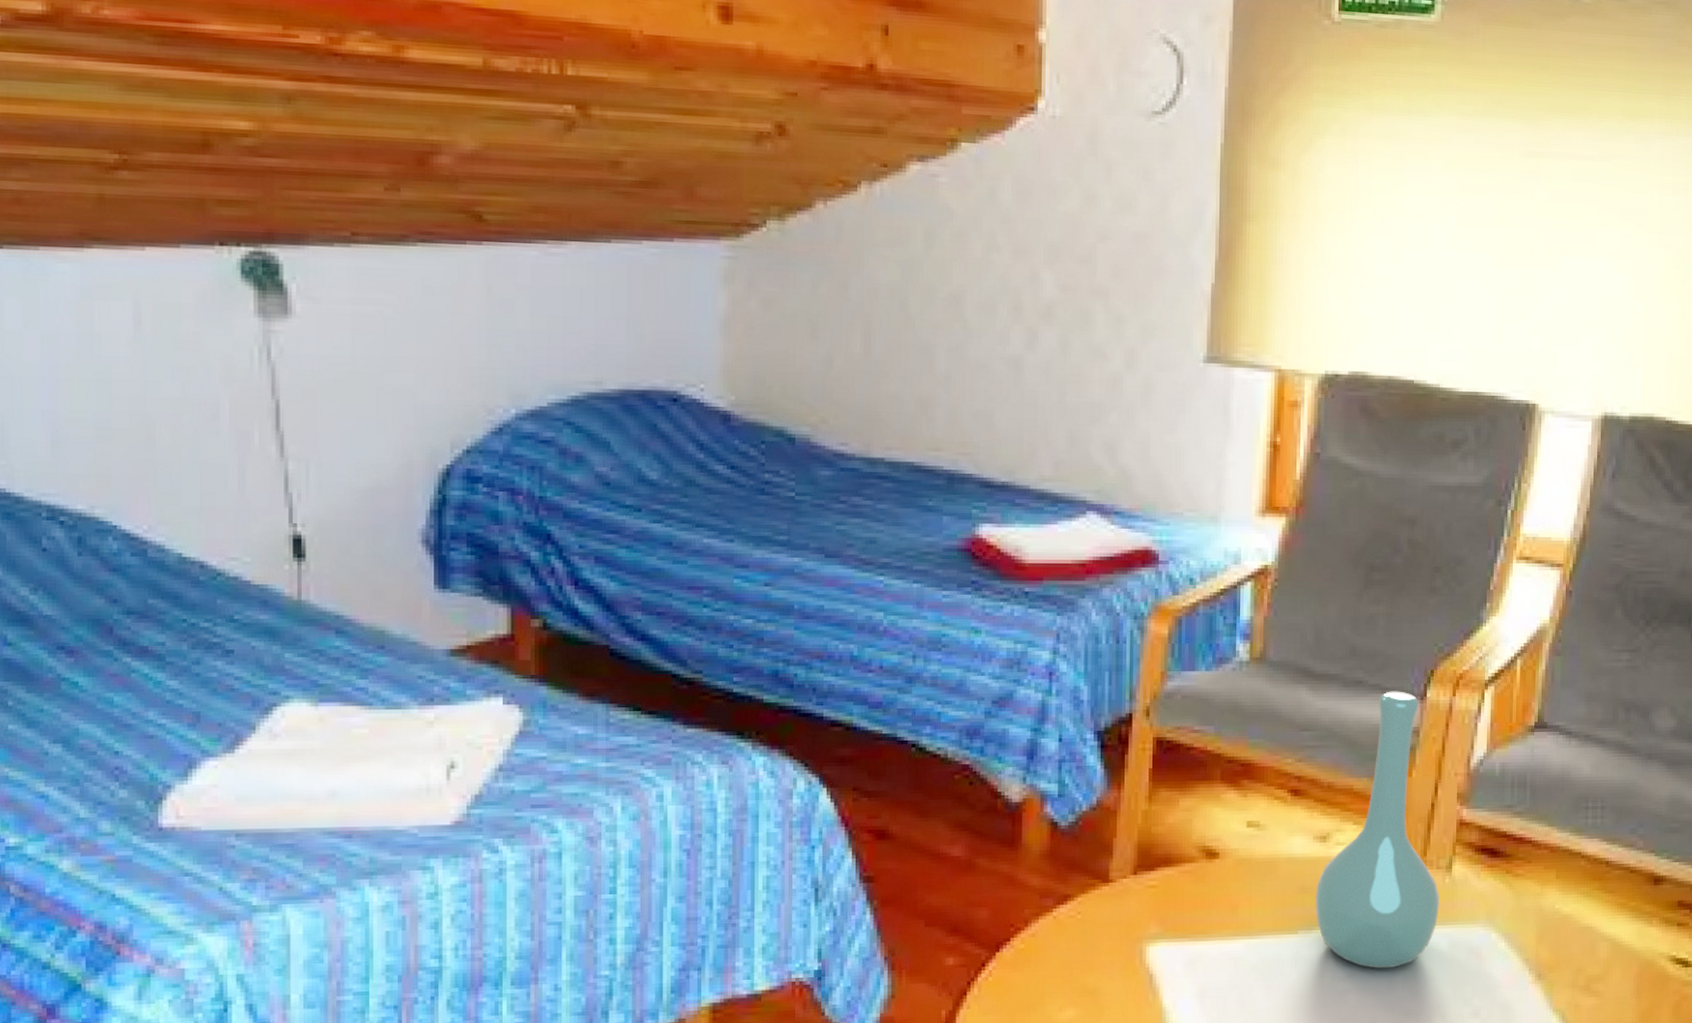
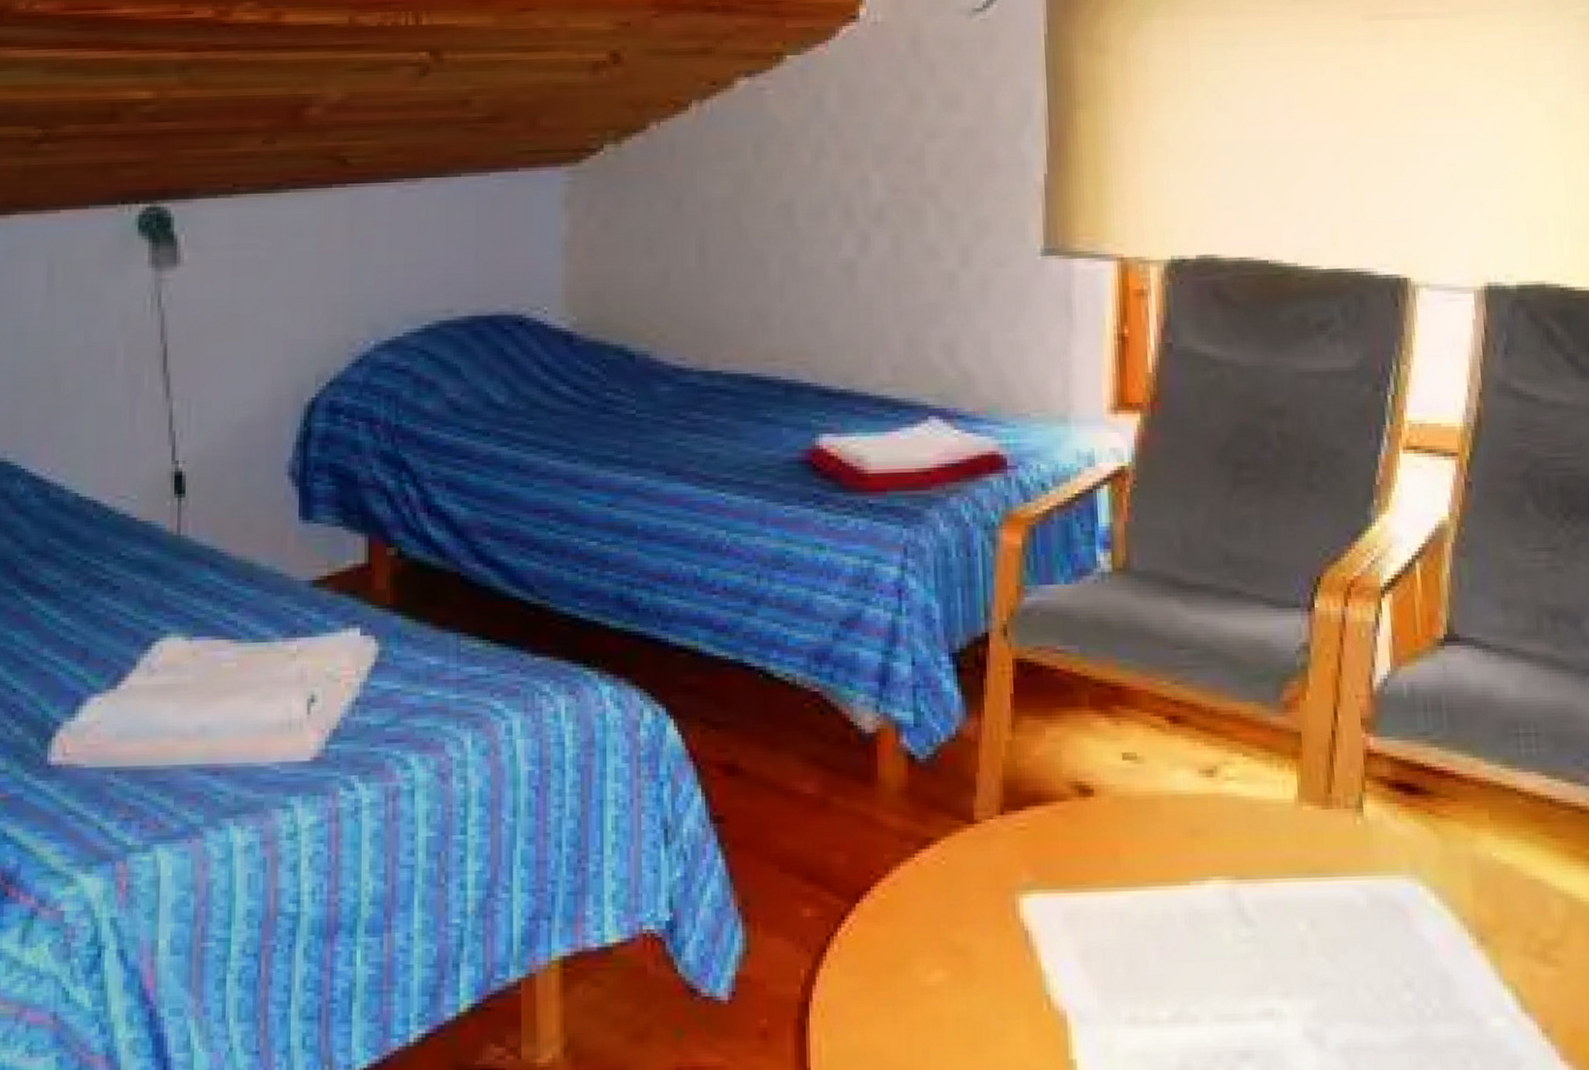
vase: present [1315,691,1440,969] -> none [1206,602,1353,928]

